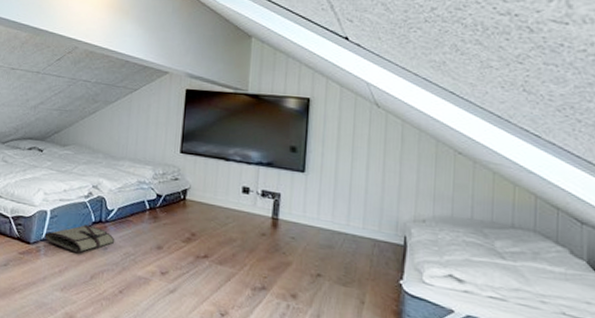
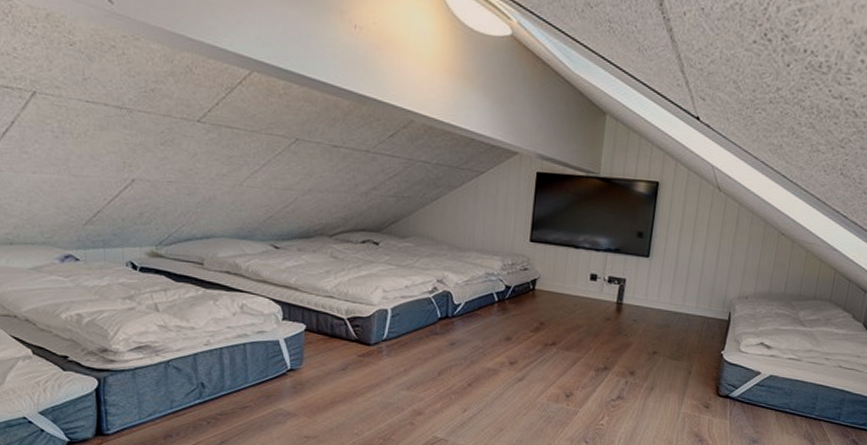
tool roll: present [44,225,115,253] -> none [386,321,463,350]

